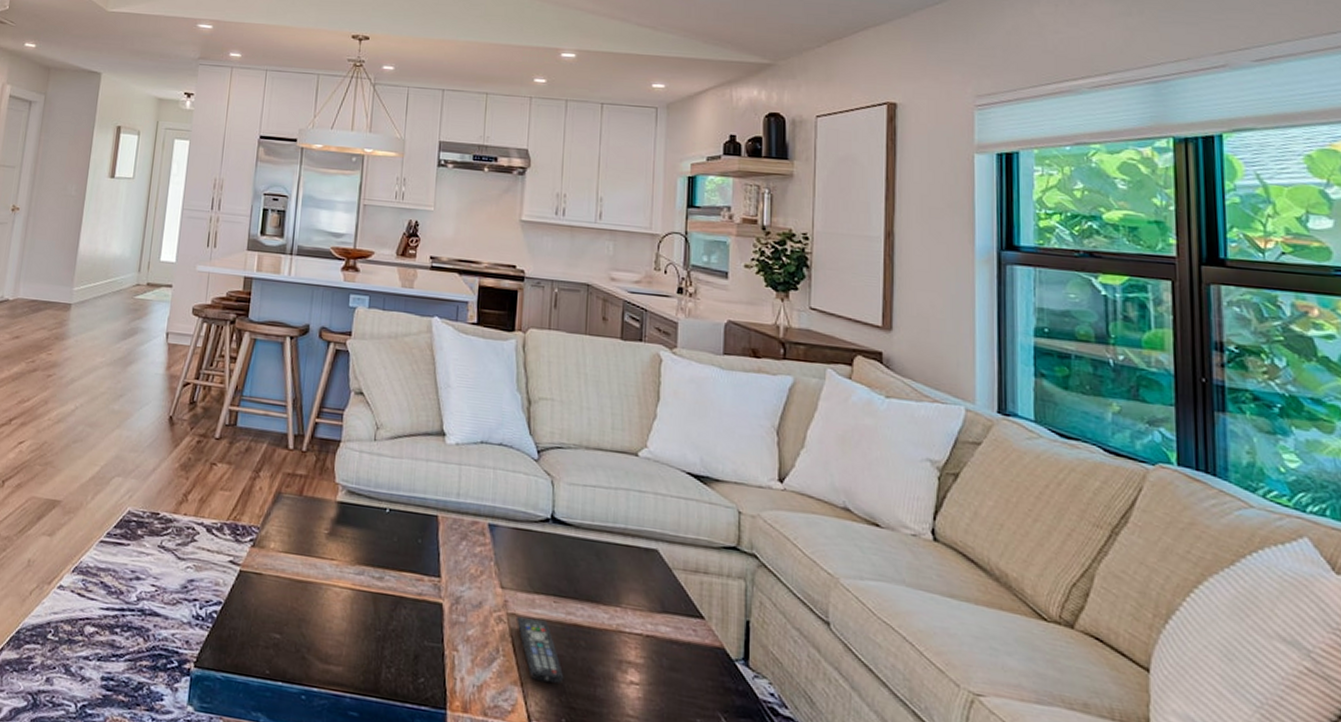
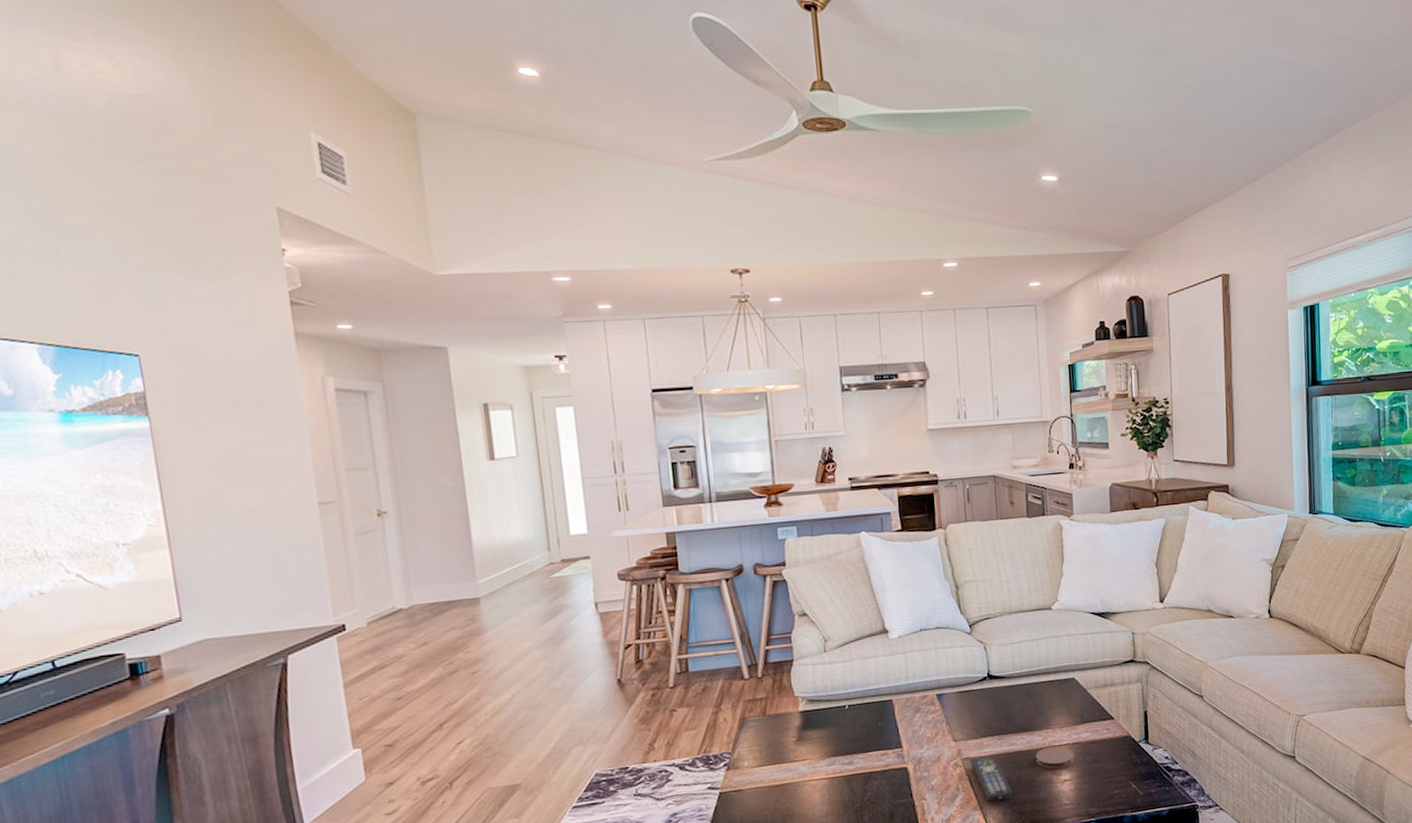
coaster: none [597,631,647,666] -> present [1035,746,1074,770]

